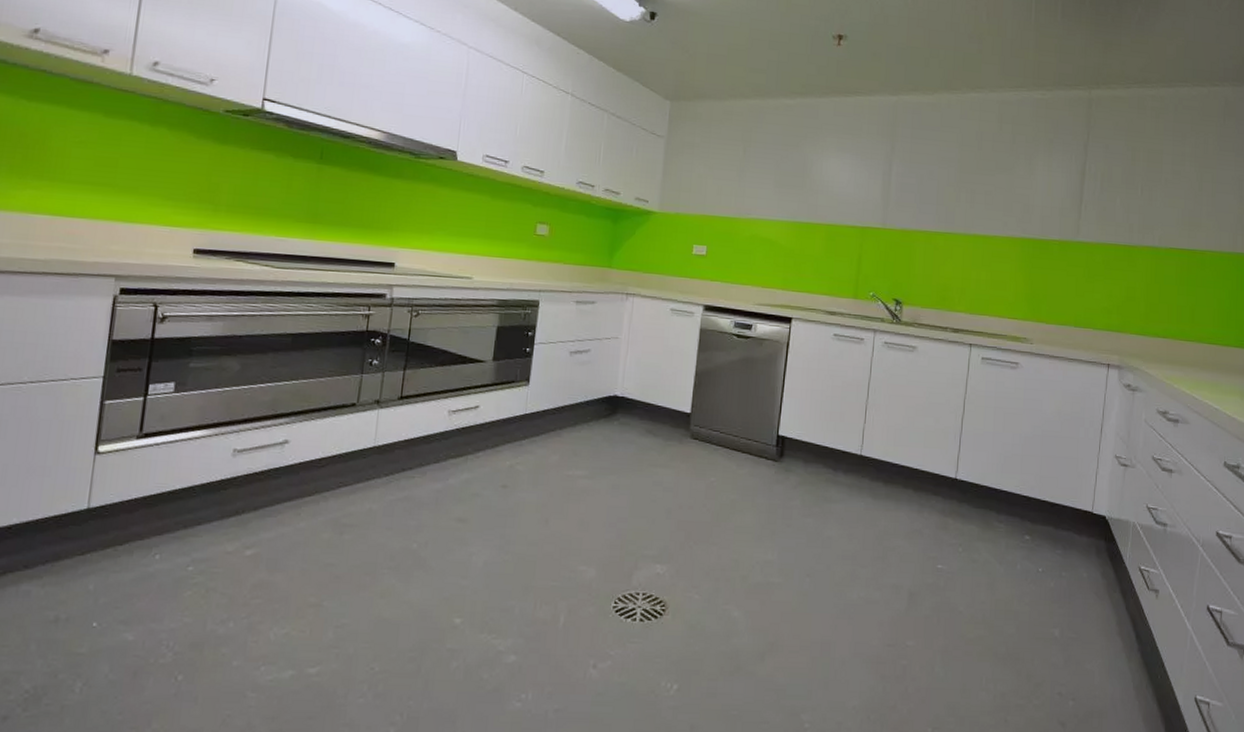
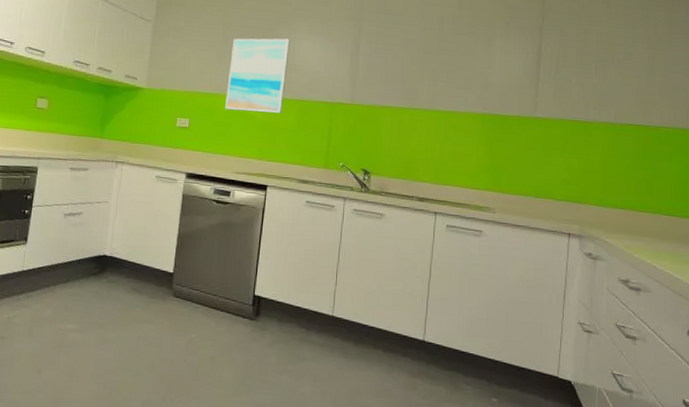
wall art: none [746,156,817,239] -> present [225,38,290,113]

